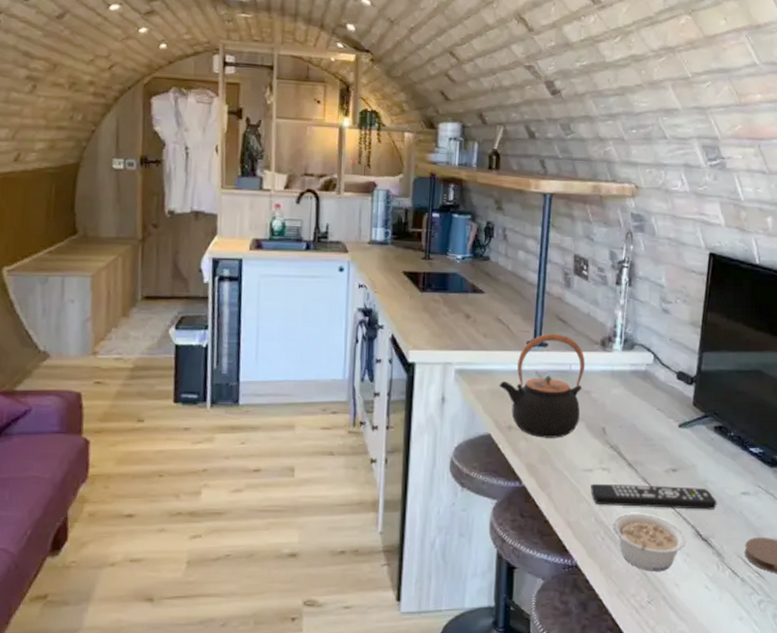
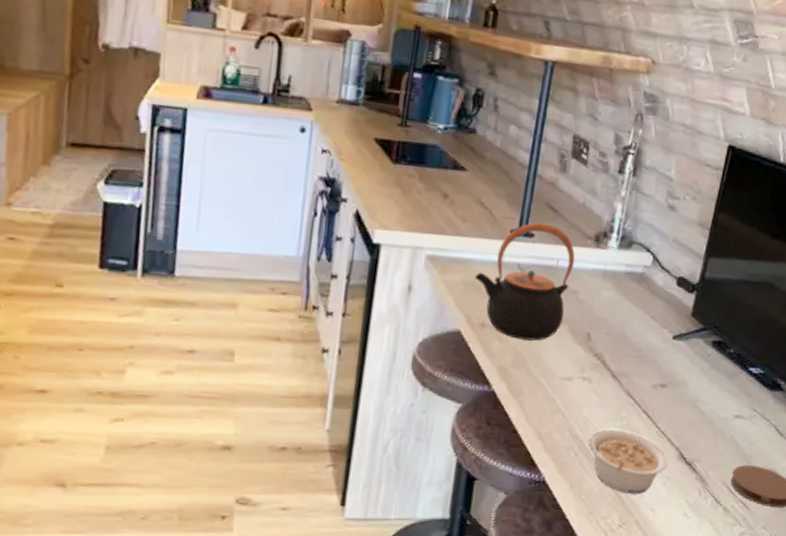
remote control: present [591,483,717,510] -> none [567,393,707,432]

